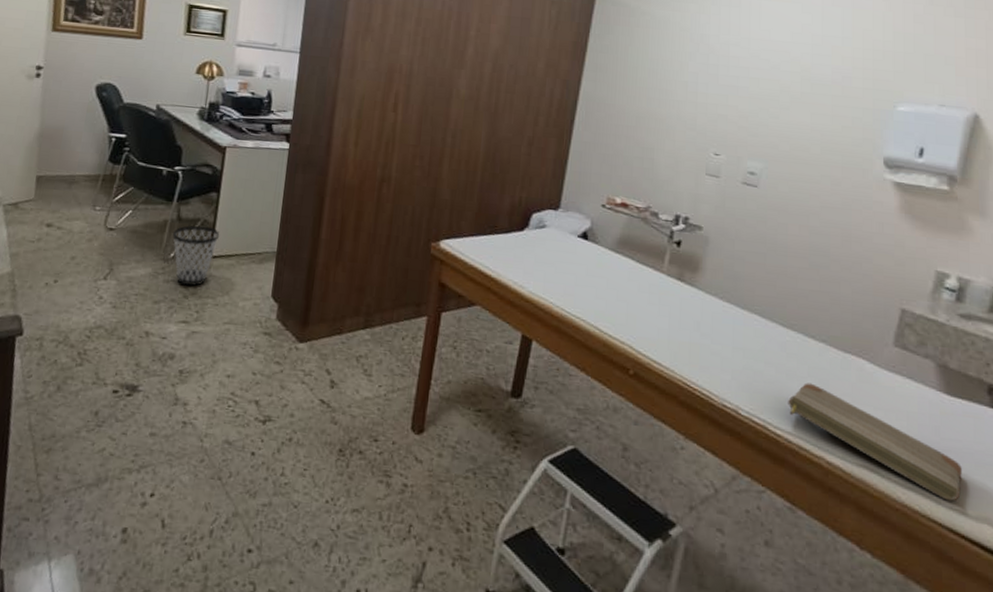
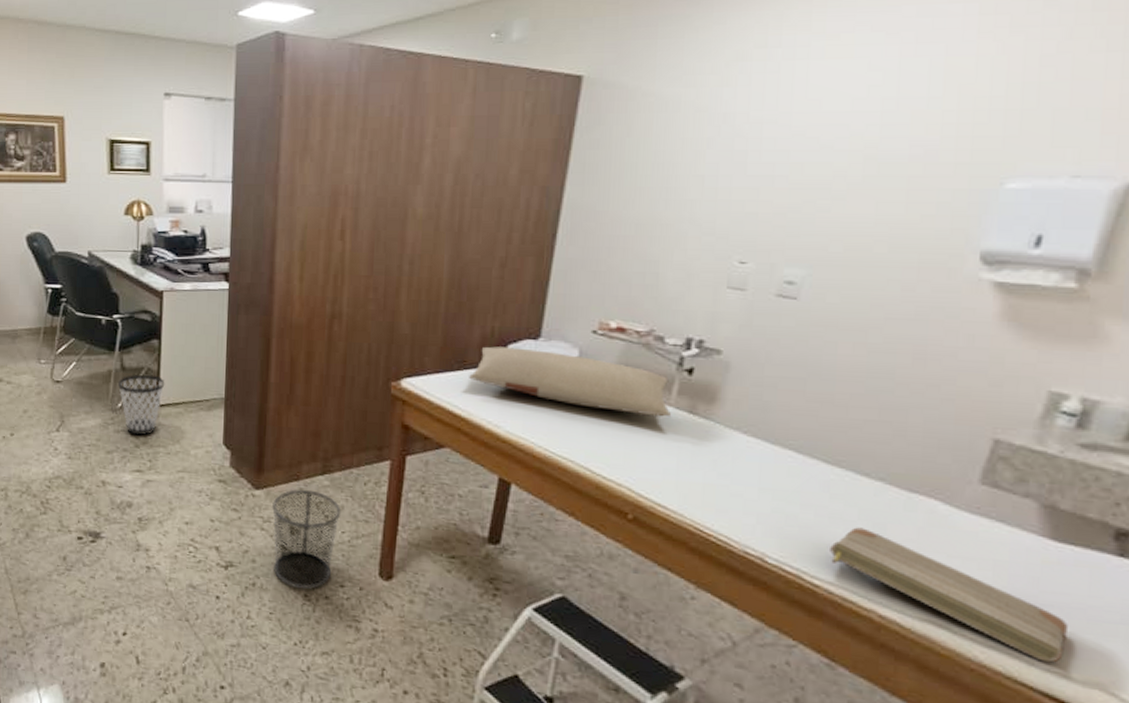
waste bin: none [310,343,380,444] -> present [271,489,342,589]
pillow: none [499,214,663,283] -> present [469,346,671,418]

